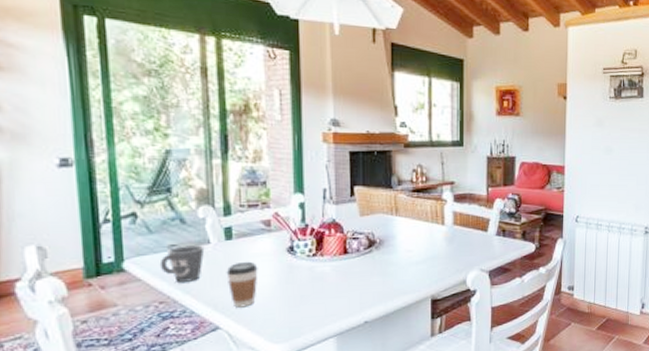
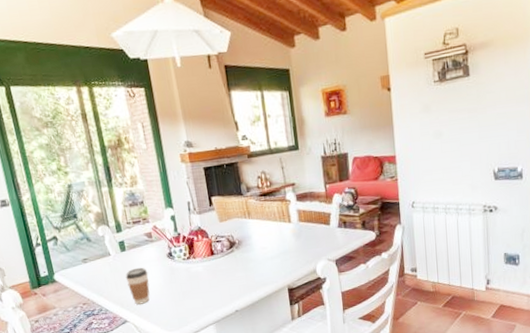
mug: present [159,245,205,282] -> none [78,257,108,288]

